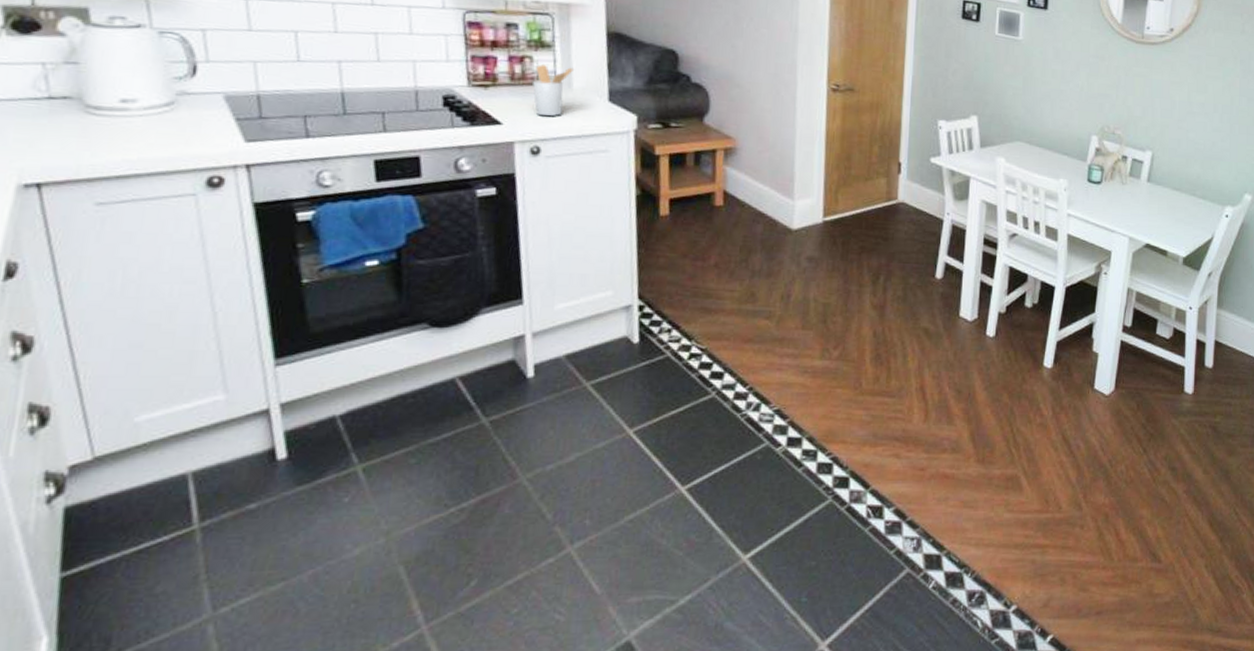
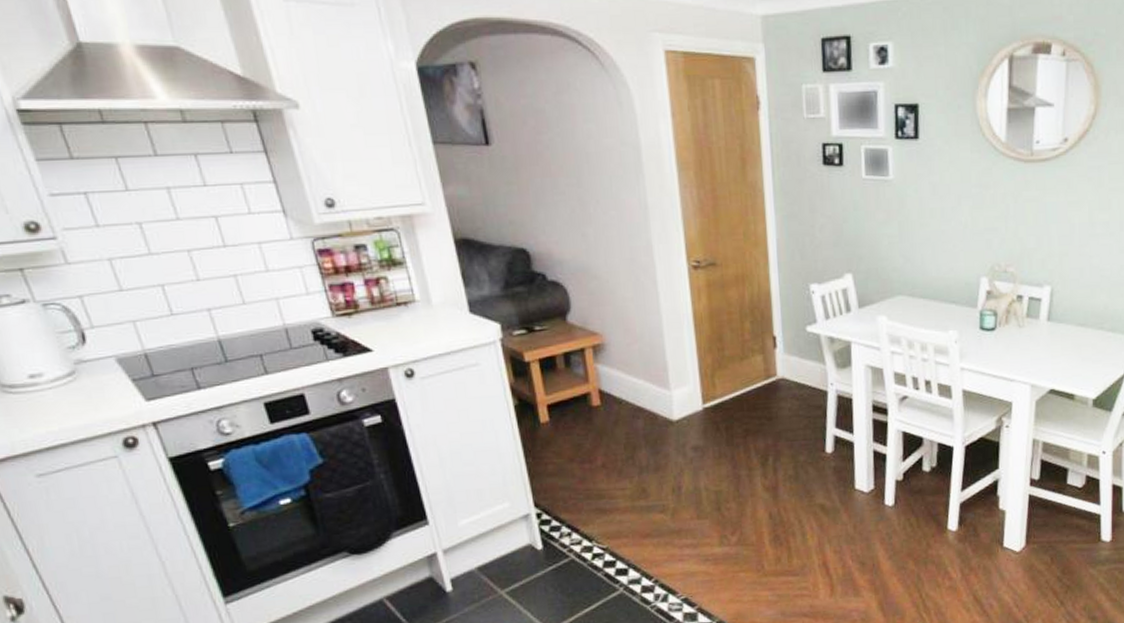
utensil holder: present [532,65,575,117] -> none [392,282,431,338]

